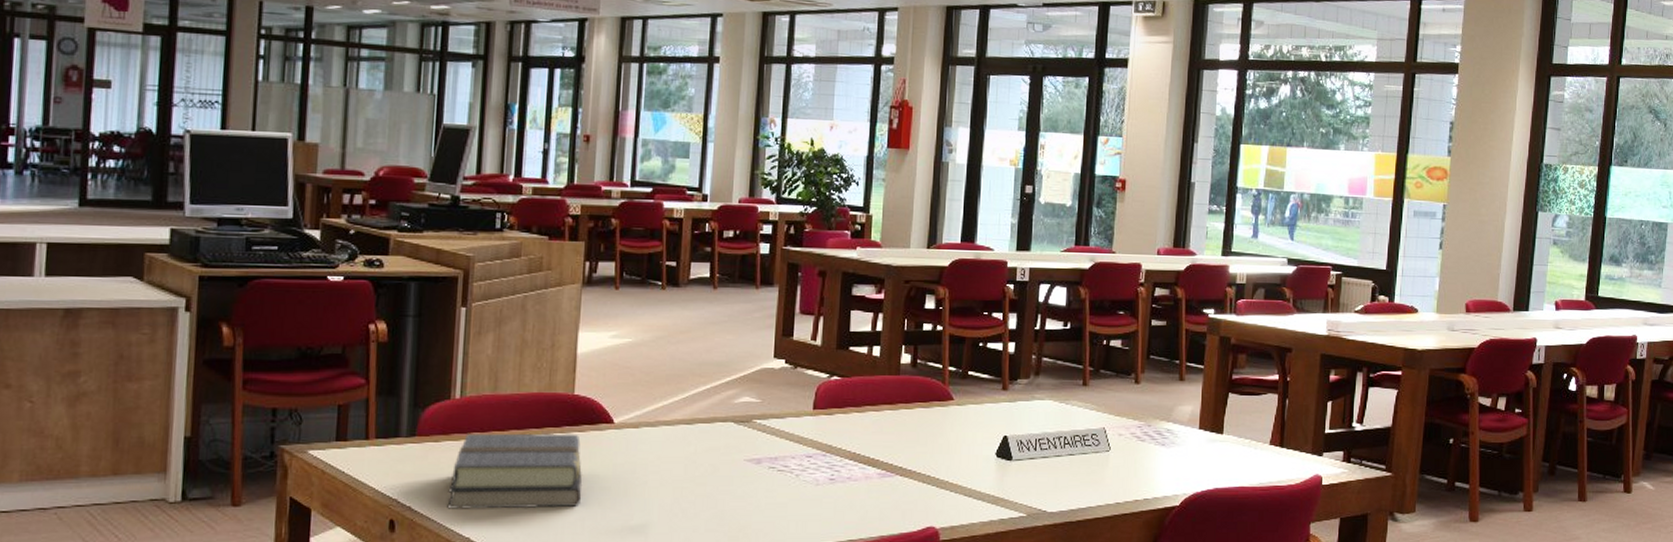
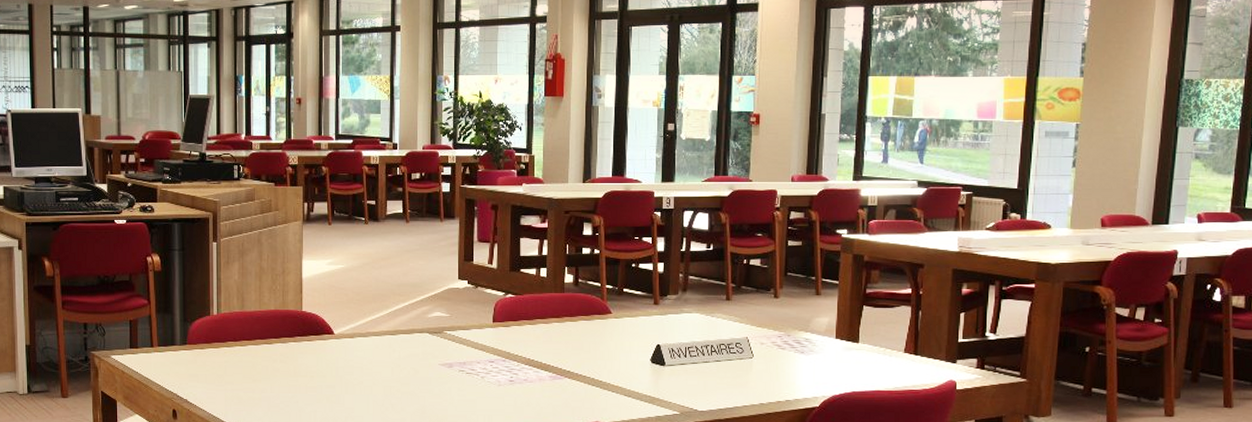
book: present [447,433,583,509] -> none [213,342,313,403]

